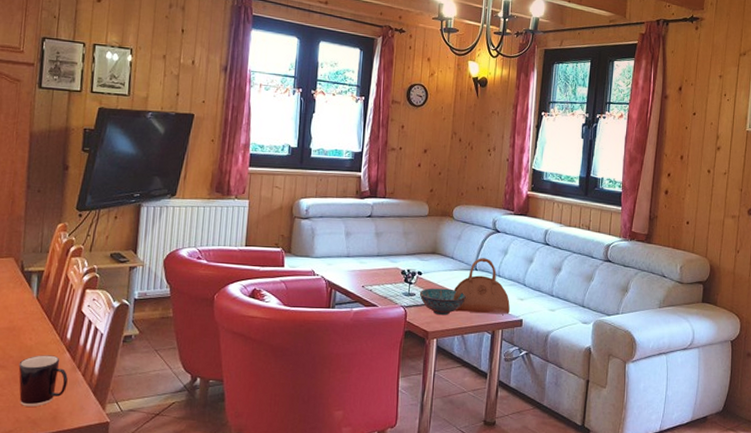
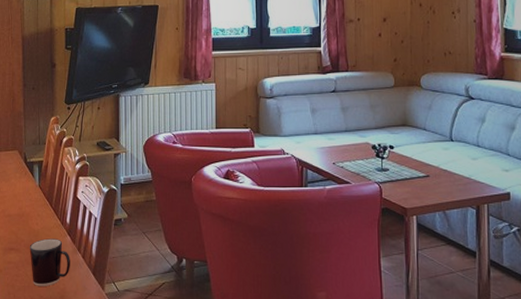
bowl: present [419,288,466,316] -> none [393,162,444,191]
handbag: present [453,258,510,315] -> none [429,128,494,188]

